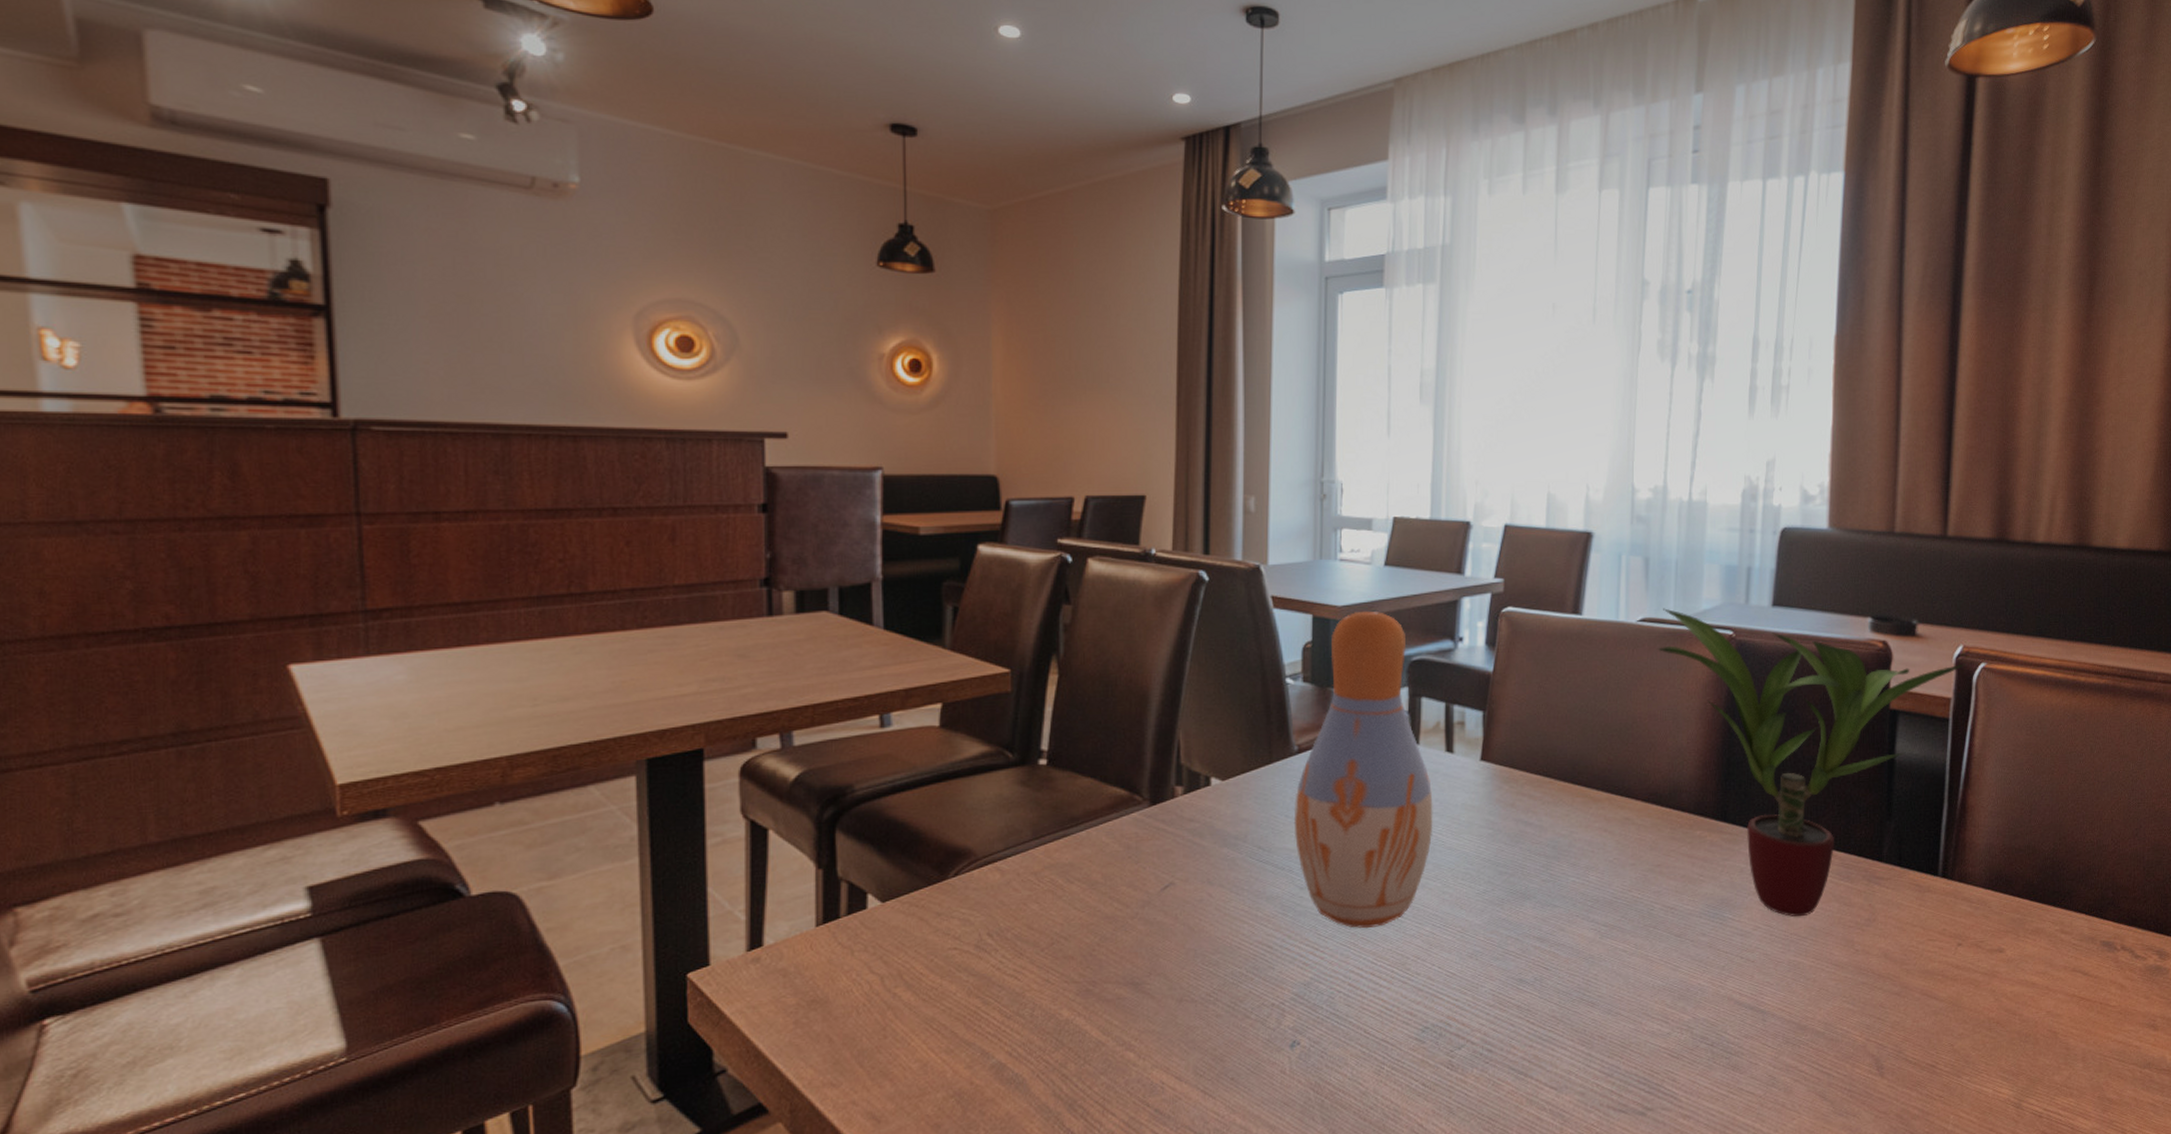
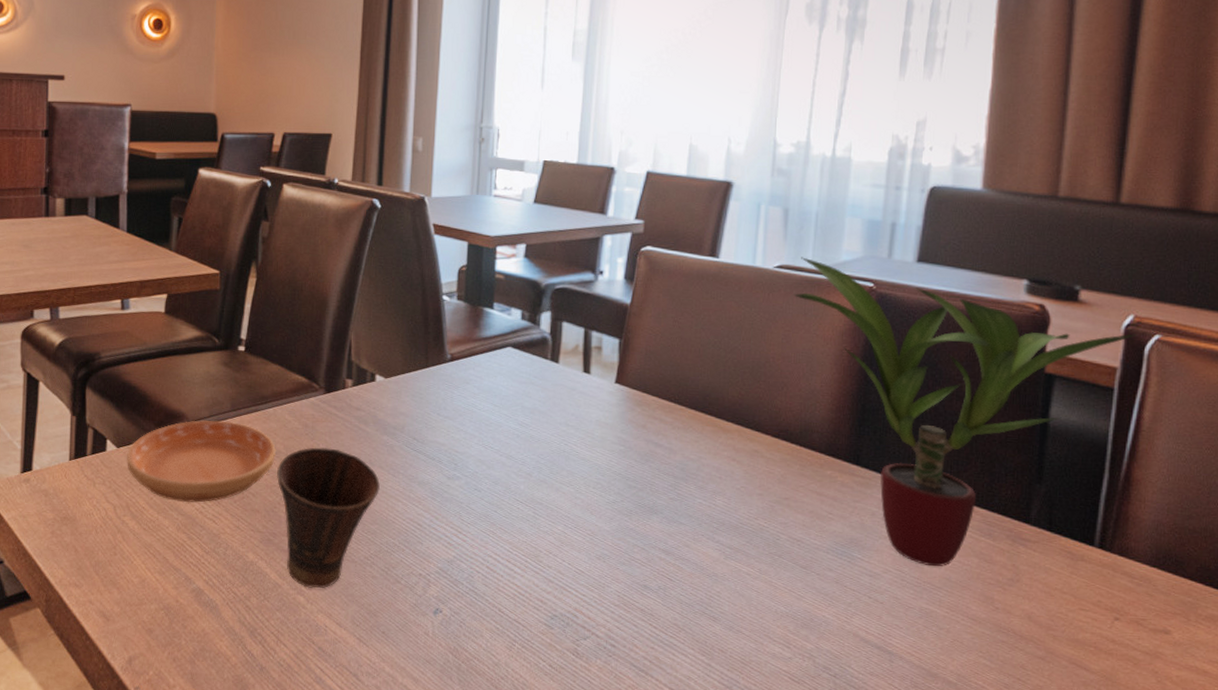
saucer: none [896,852,1092,959] -> present [127,420,276,503]
cup: none [1093,870,1221,1041] -> present [276,447,380,588]
vase: present [1293,611,1433,929] -> none [444,241,570,521]

